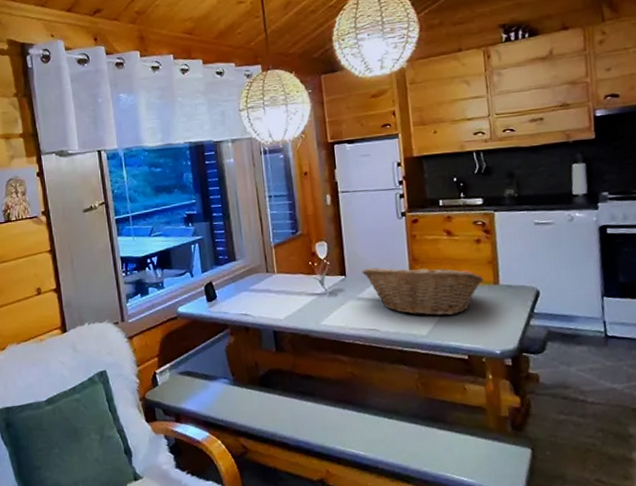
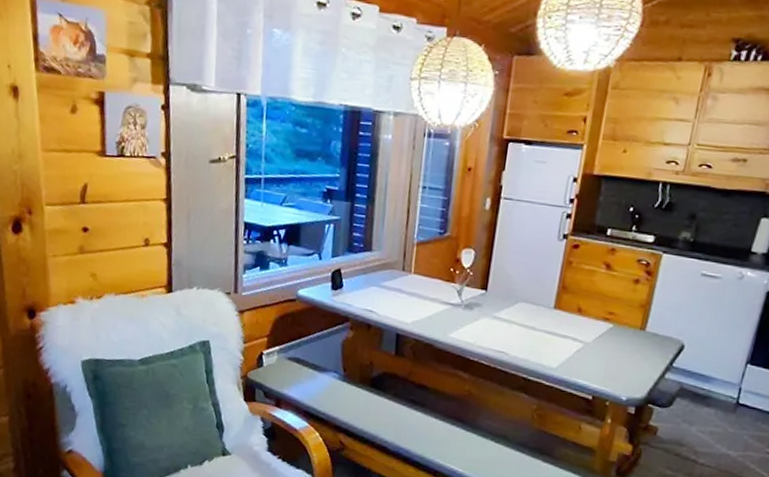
fruit basket: present [362,263,485,316] -> none [505,287,632,354]

